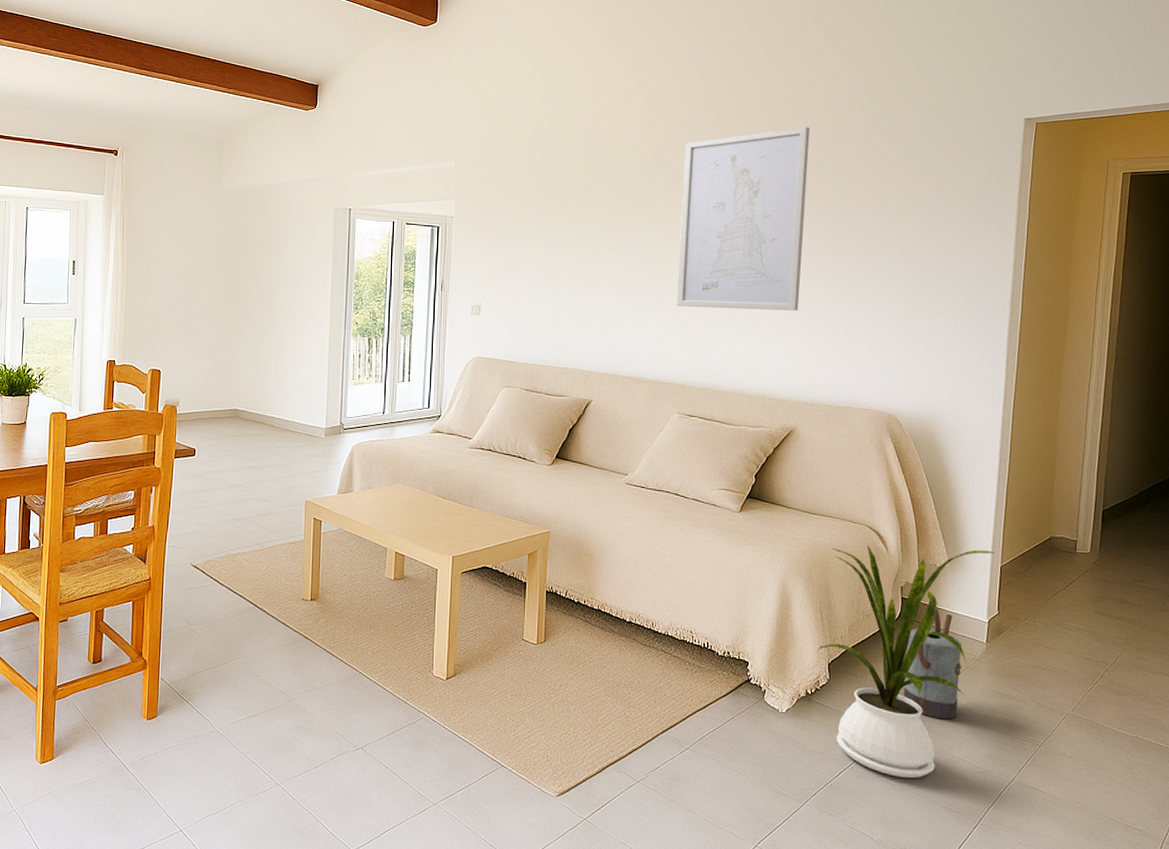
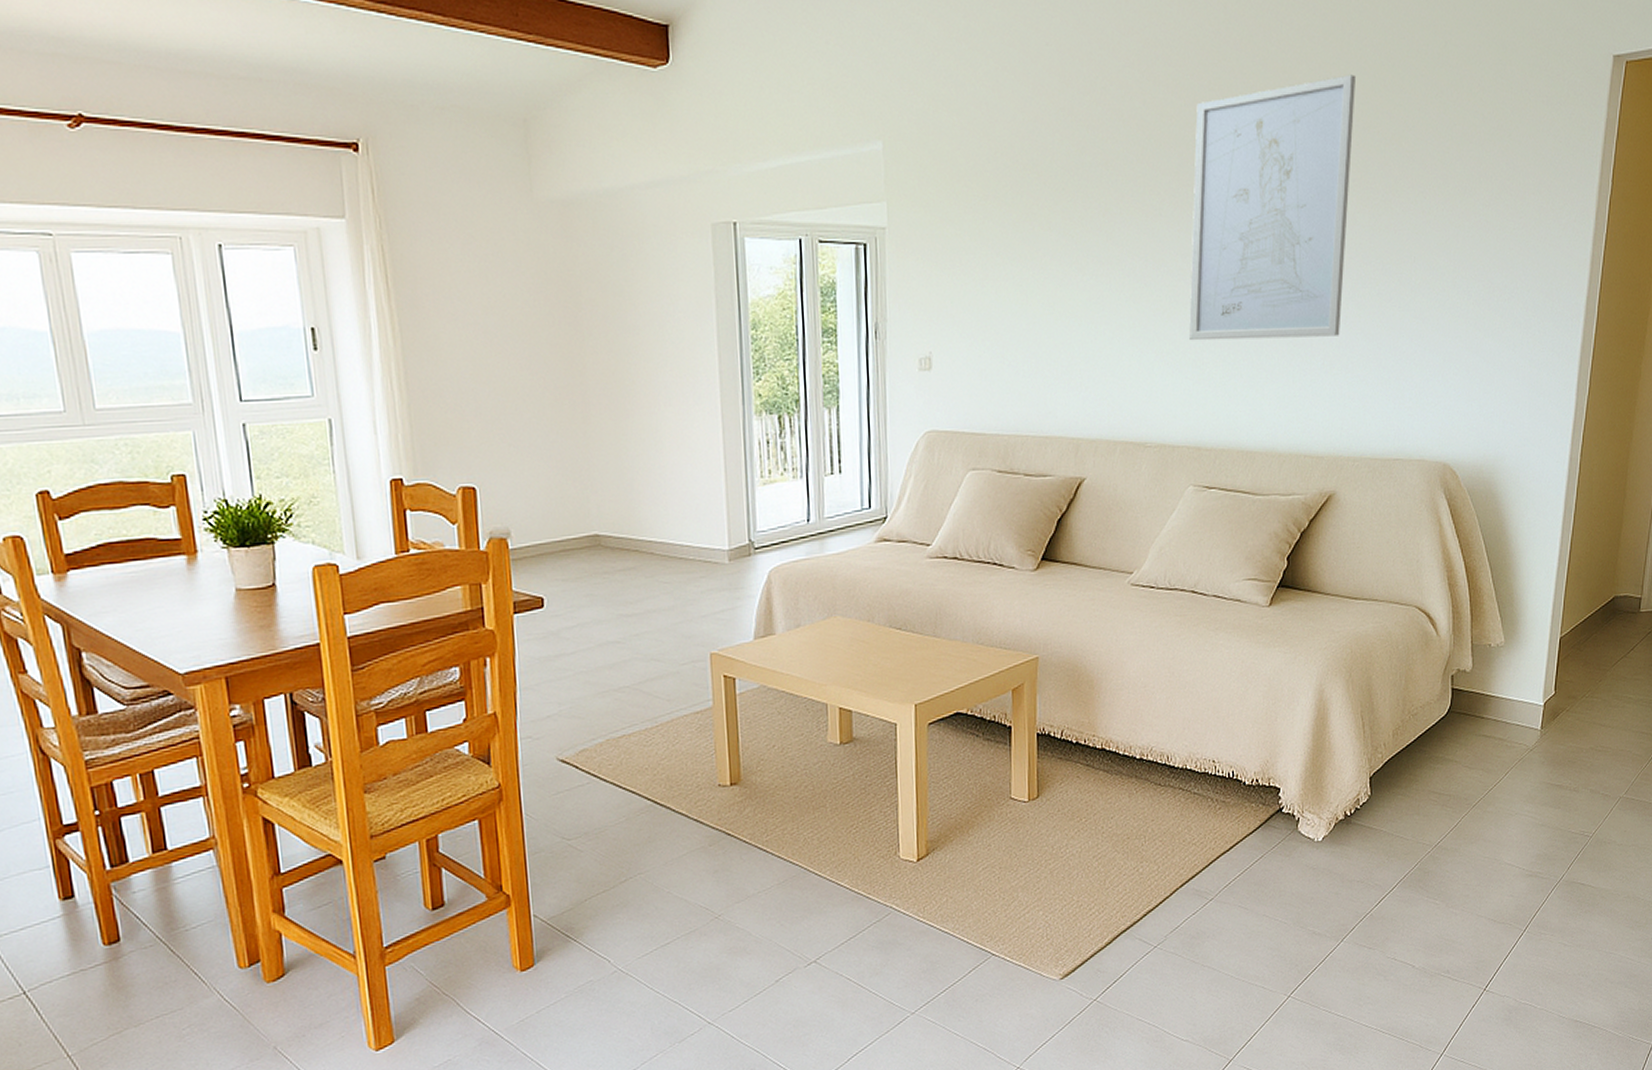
house plant: present [817,545,995,779] -> none [1358,620,1554,895]
watering can: present [903,608,962,720] -> none [1451,696,1514,823]

